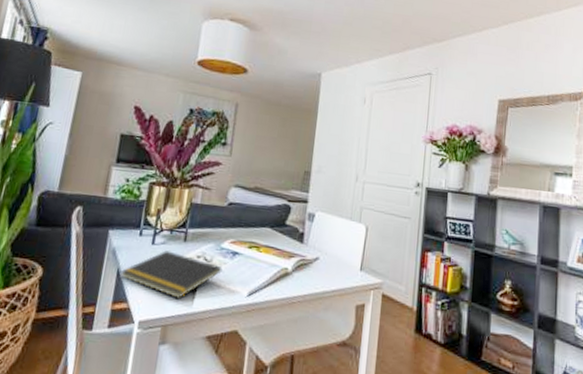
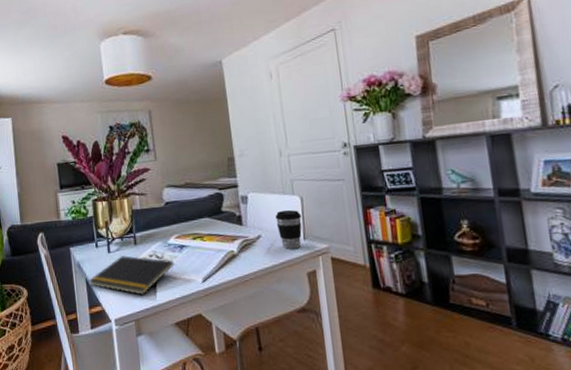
coffee cup: none [337,236,363,278] -> present [275,209,302,249]

